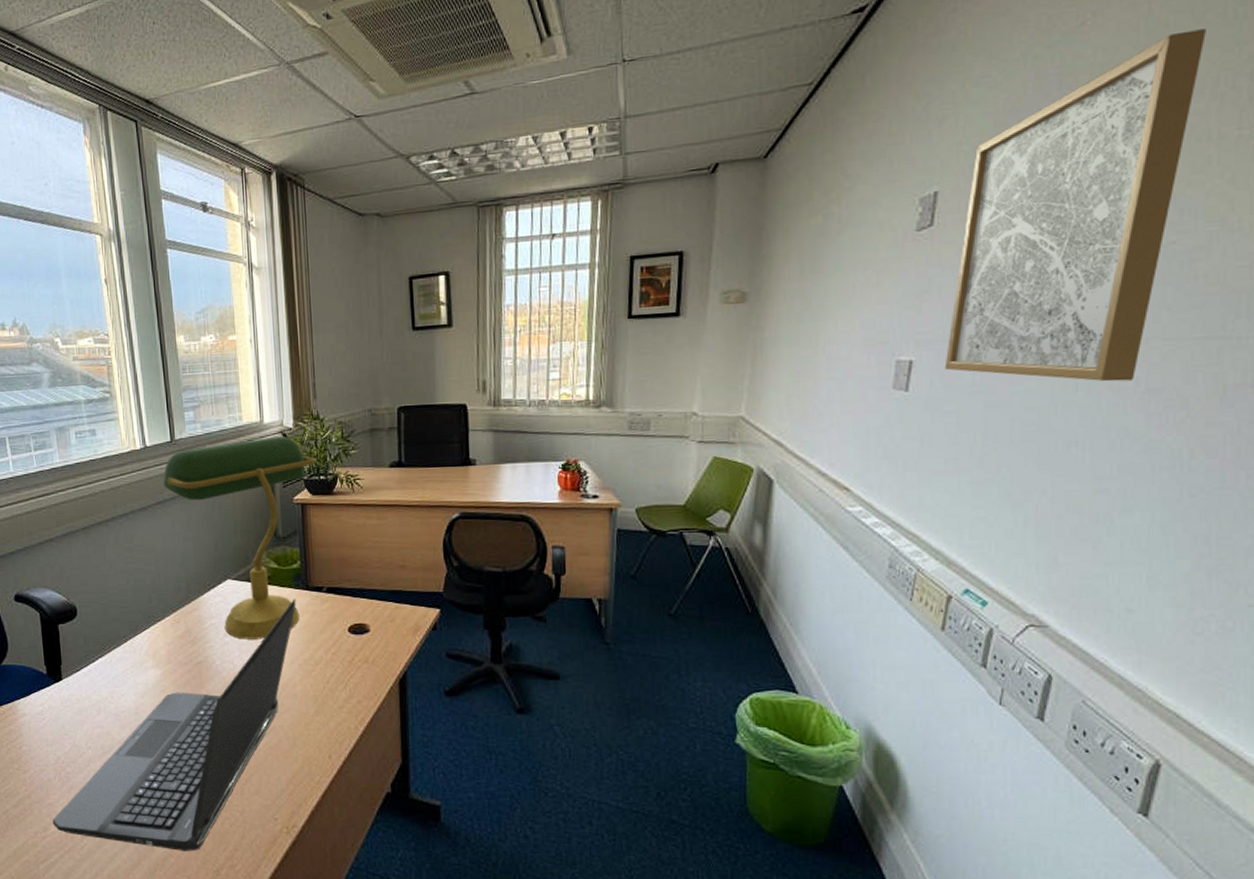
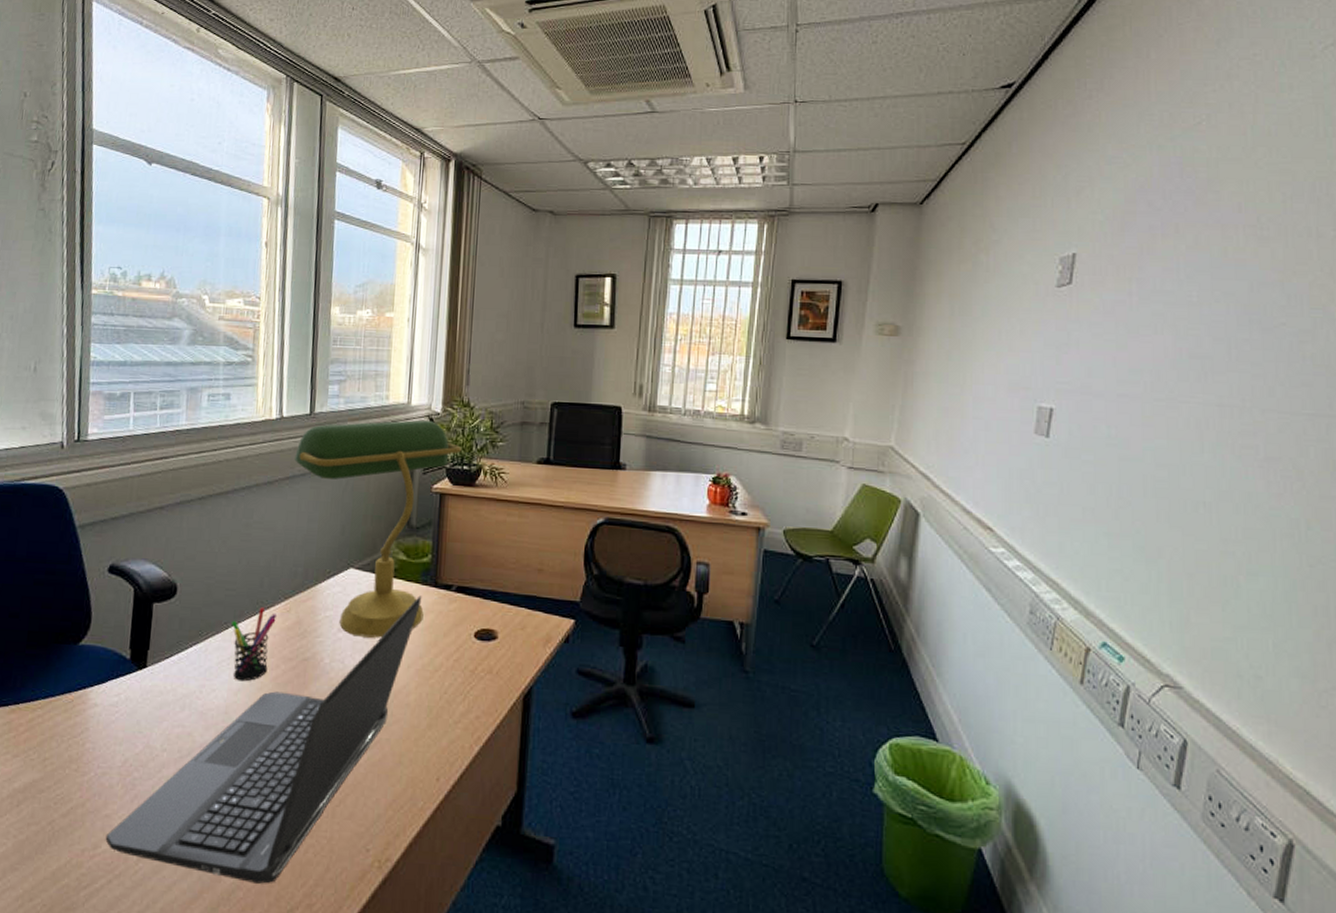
pen holder: none [128,620,169,686] -> present [230,607,278,682]
wall art: present [944,29,1206,382] -> none [1082,141,1302,448]

